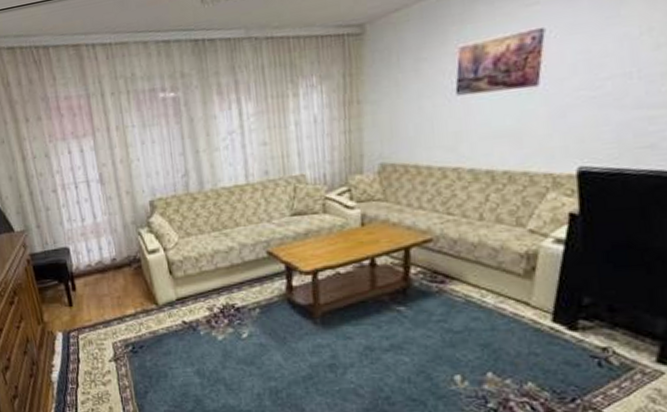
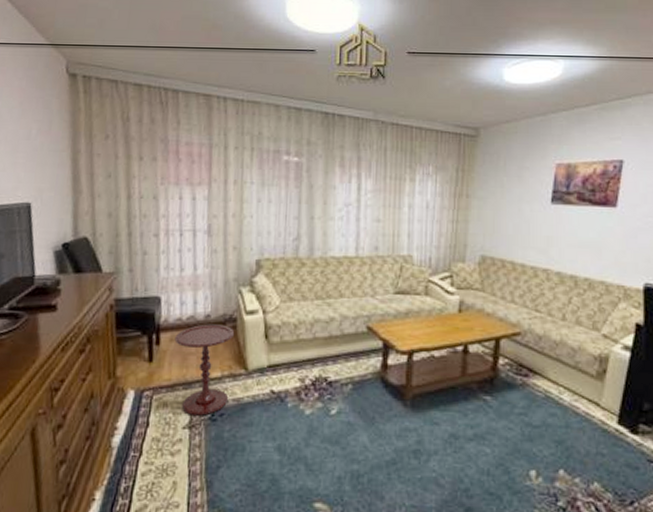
side table: none [88,266,146,350] -> present [174,324,235,416]

